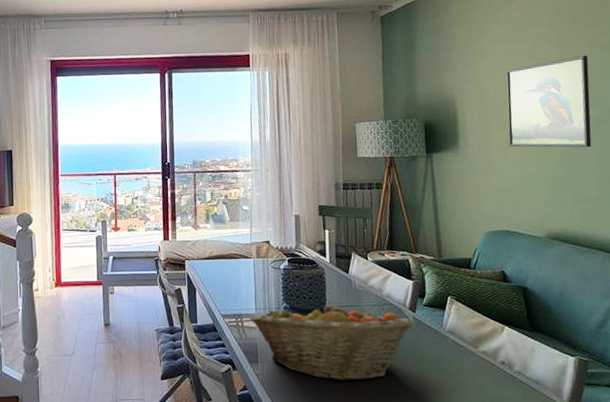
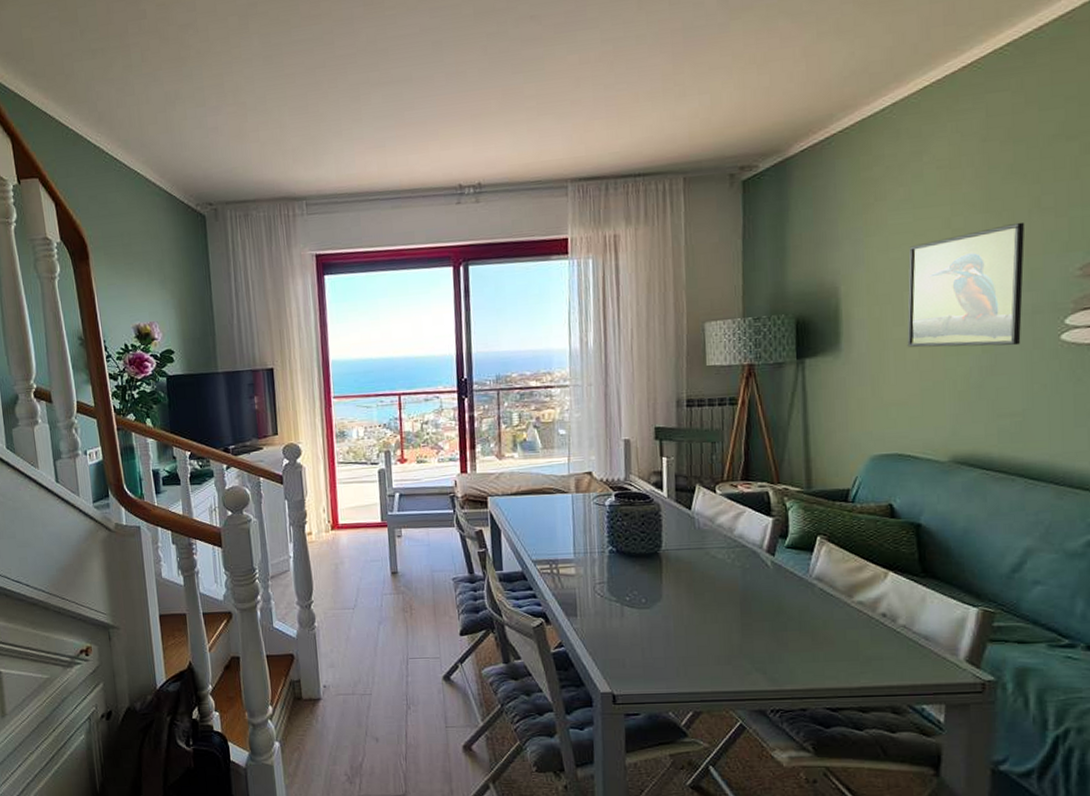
fruit basket: present [249,301,414,381] -> none [565,543,772,637]

